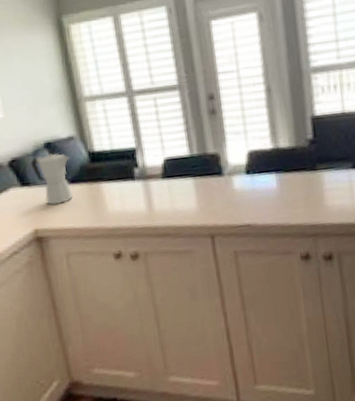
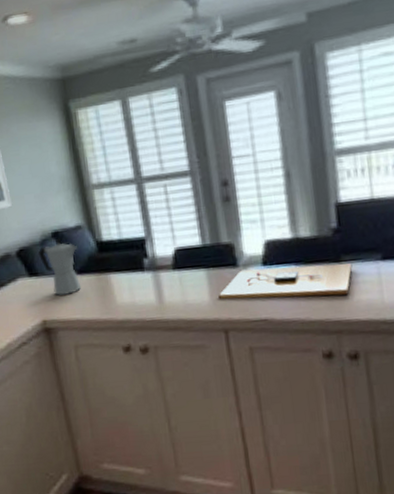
cutting board: none [205,172,327,206] -> present [218,263,353,299]

